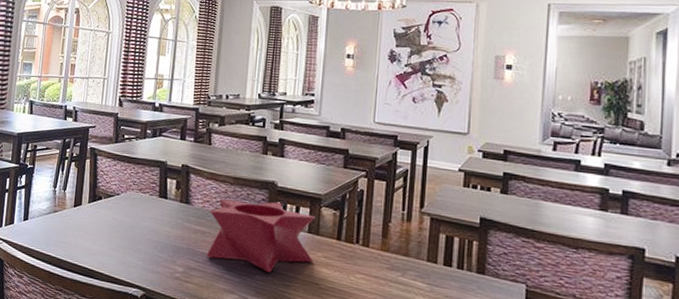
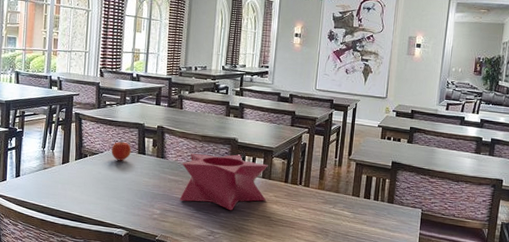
apple: none [128,182,151,206] -> present [111,141,131,161]

